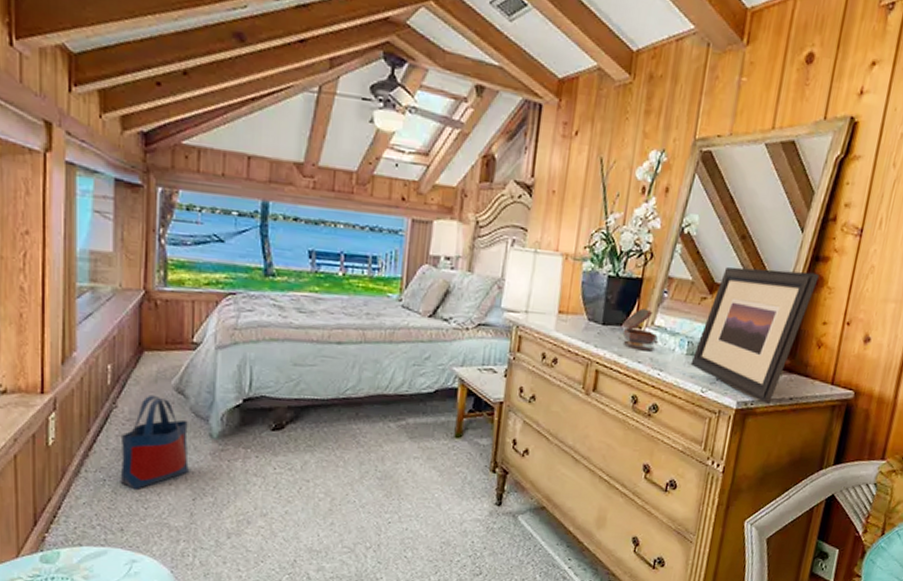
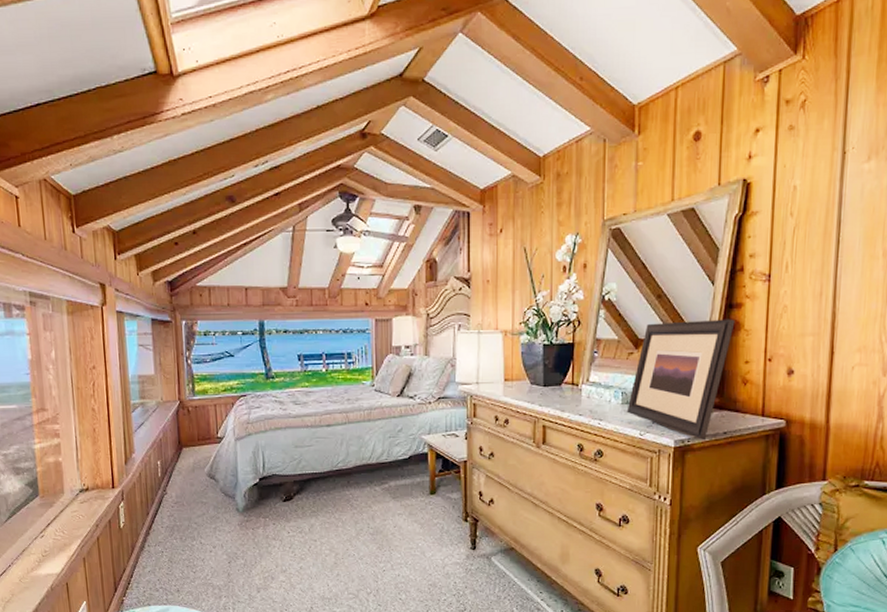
tote bag: present [120,394,189,489] -> none [171,481,223,557]
jewelry box: present [622,308,659,352] -> none [561,368,595,405]

